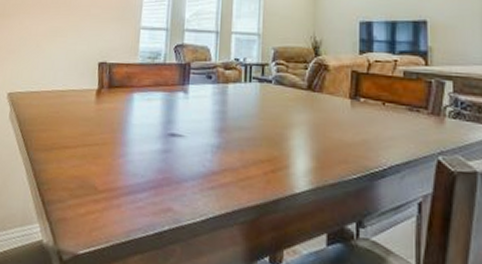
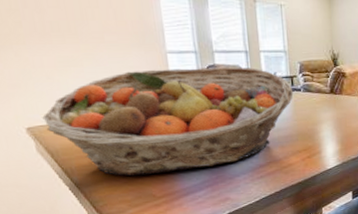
fruit basket: none [22,44,263,164] -> present [42,67,294,176]

